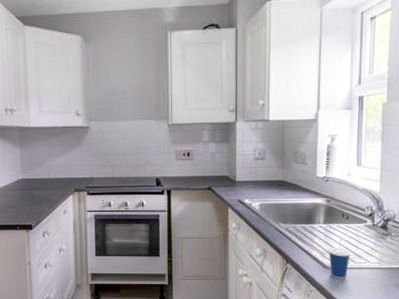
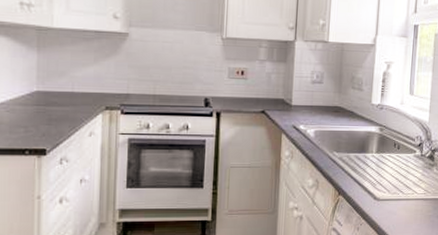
cup: present [328,239,351,279] -> none [379,169,400,211]

